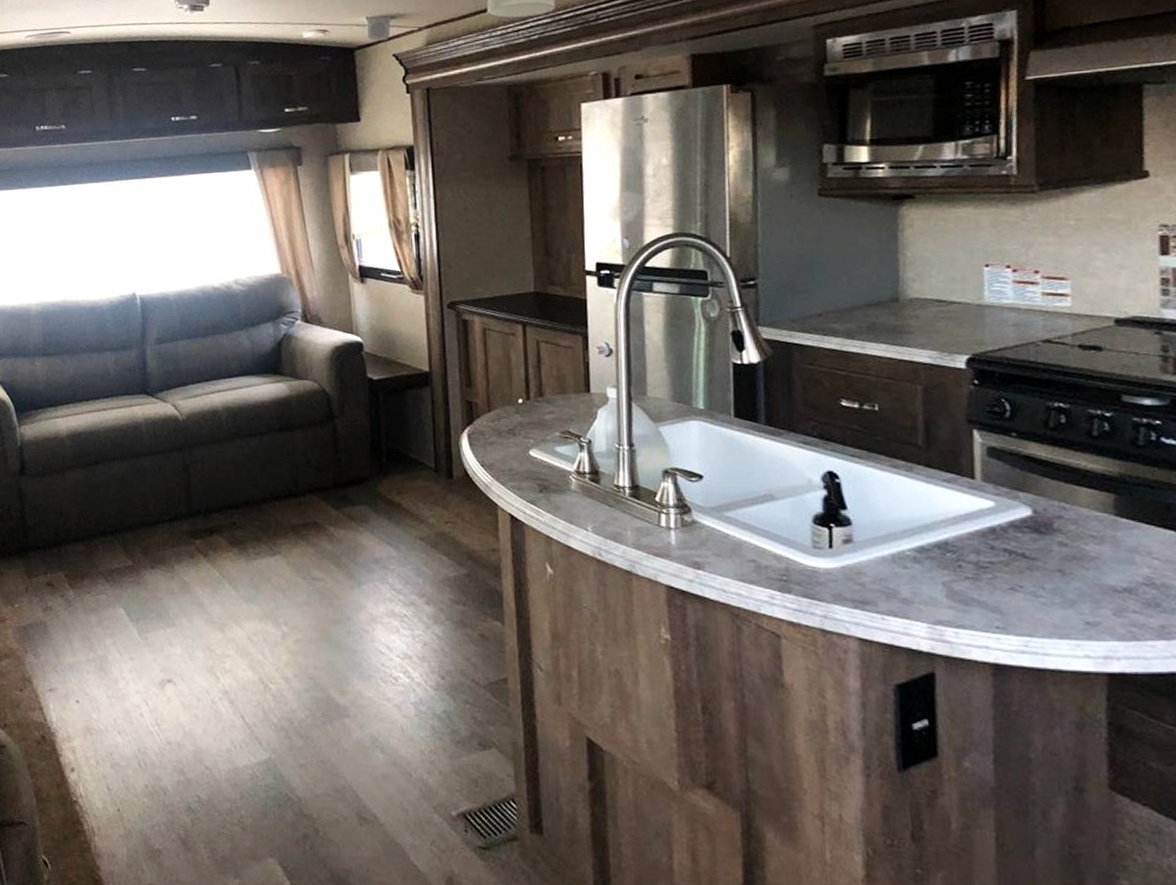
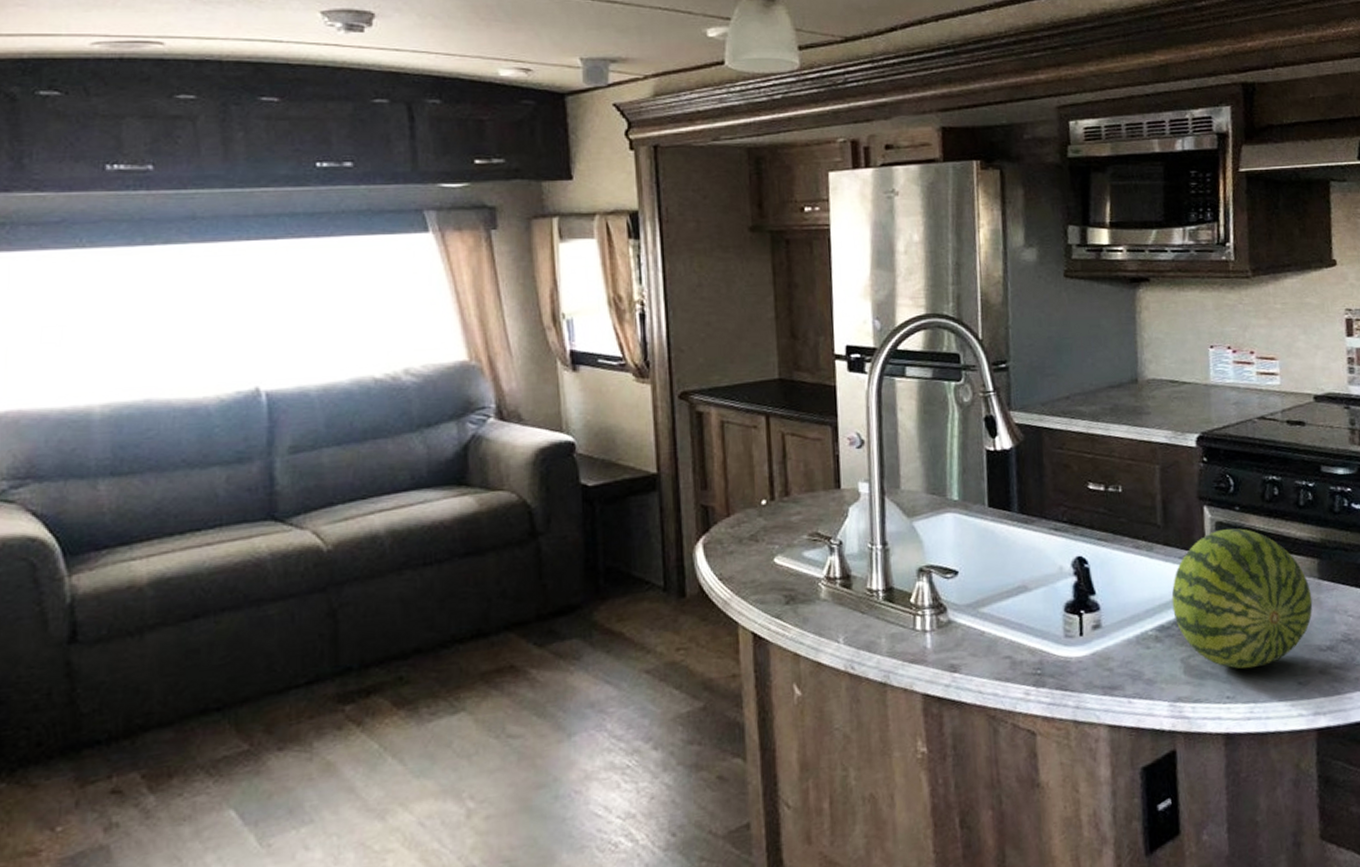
fruit: none [933,454,1107,601] -> present [1171,528,1313,669]

